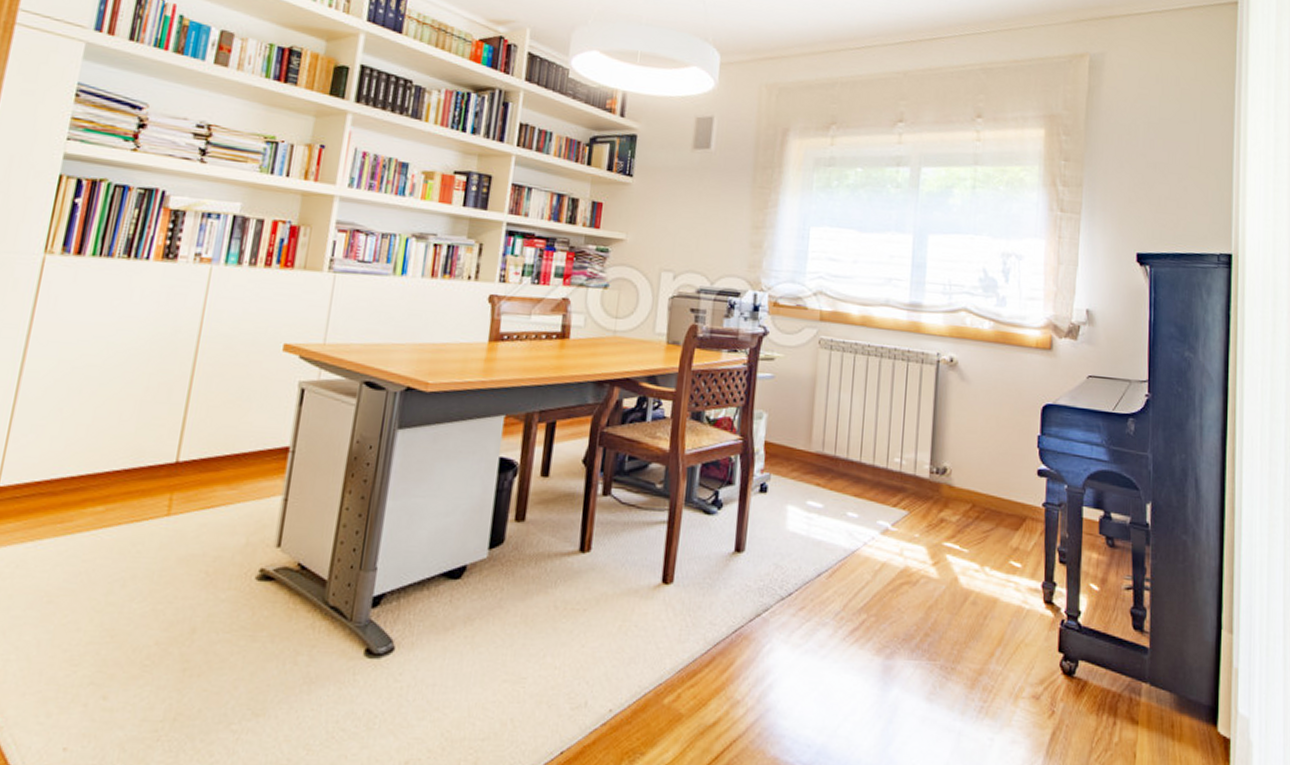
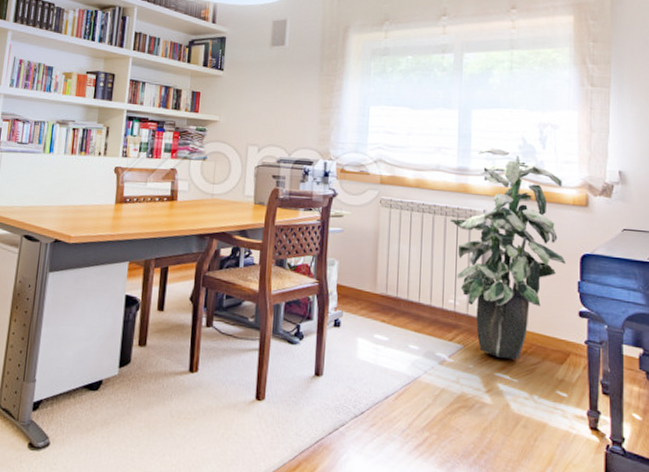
indoor plant: none [898,281,1026,527] -> present [449,148,566,360]

